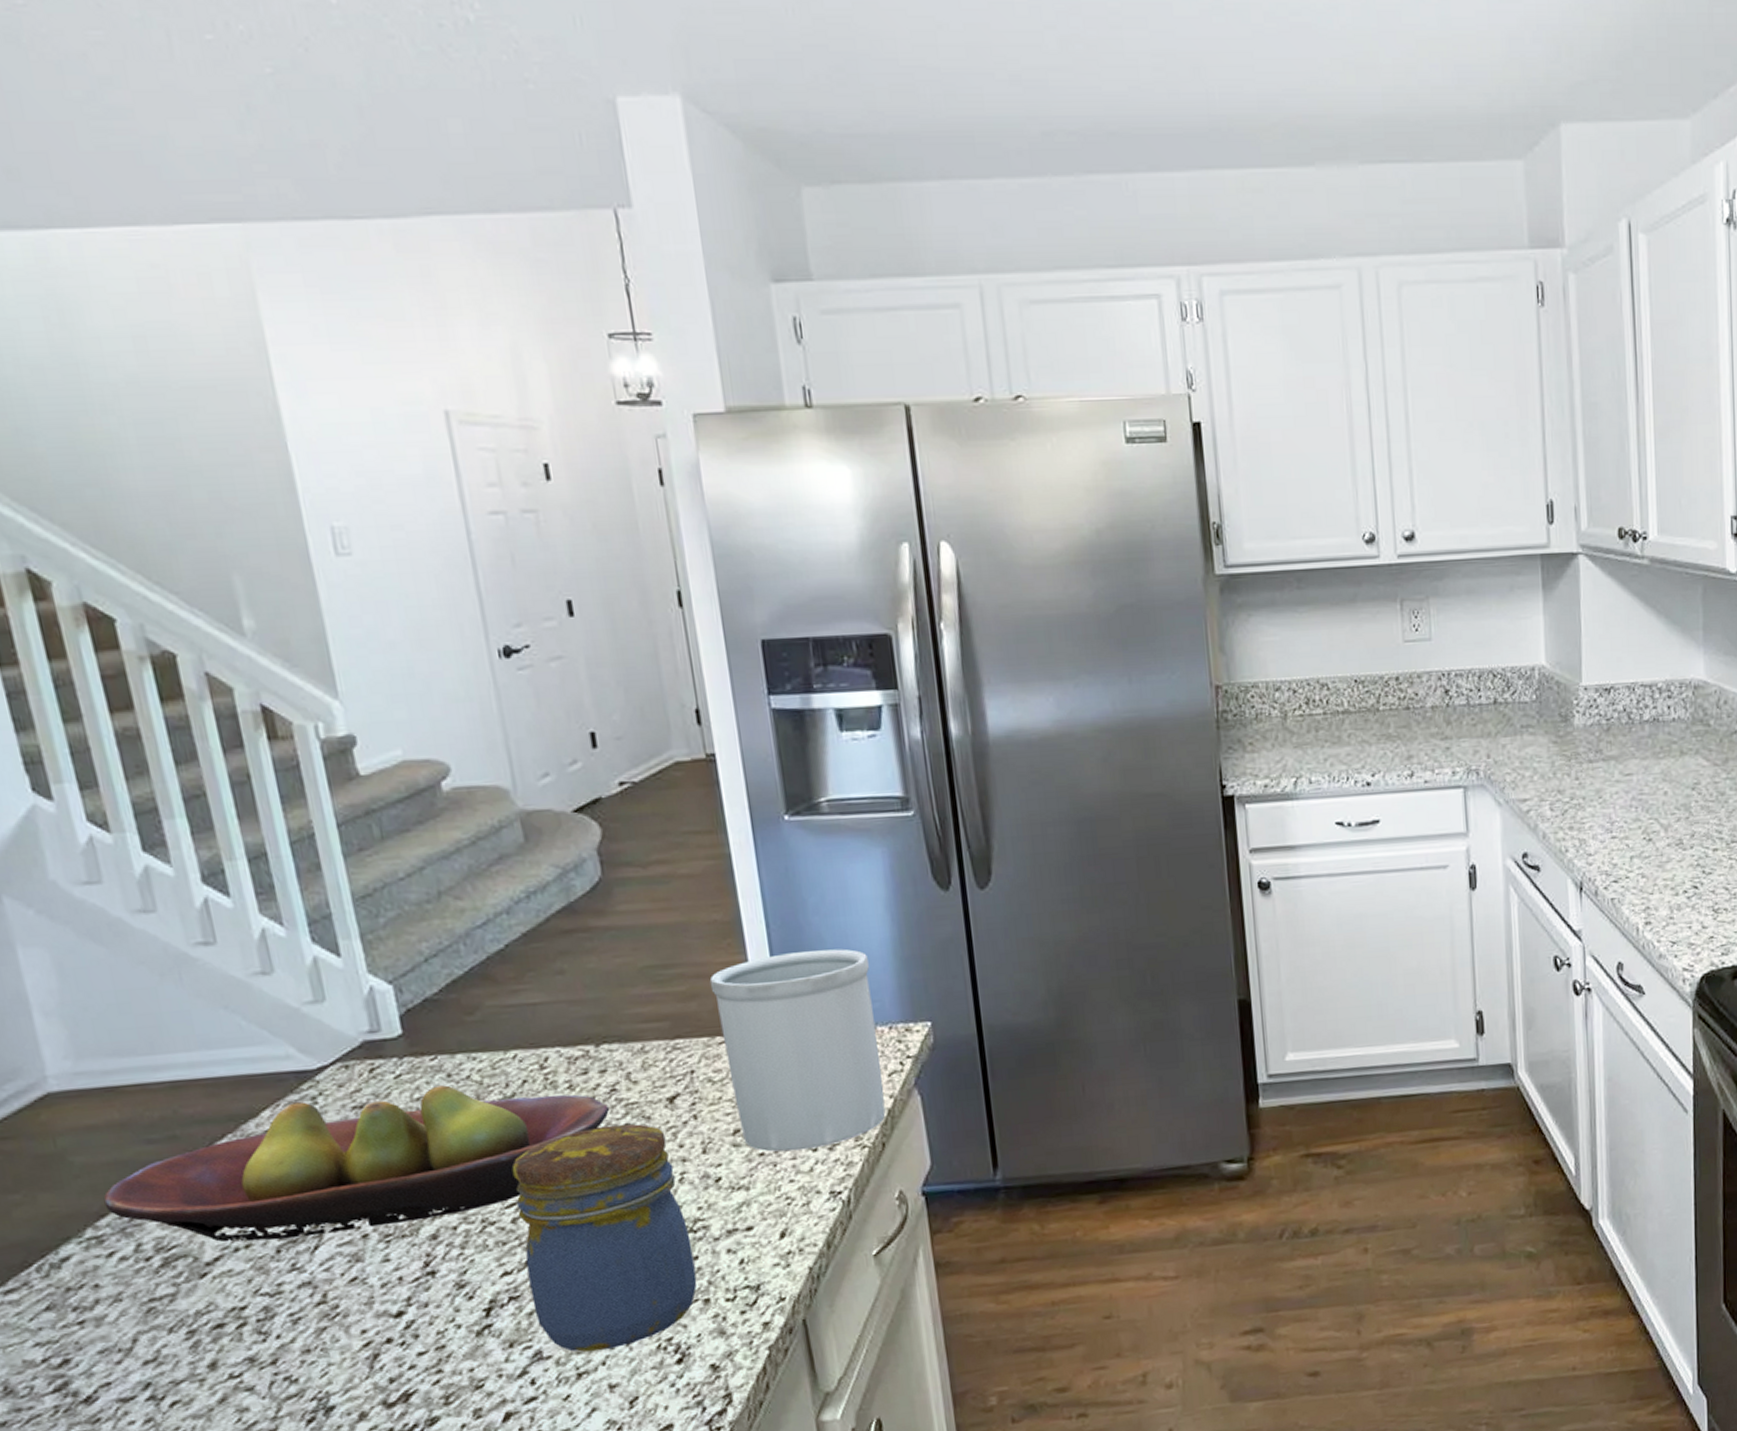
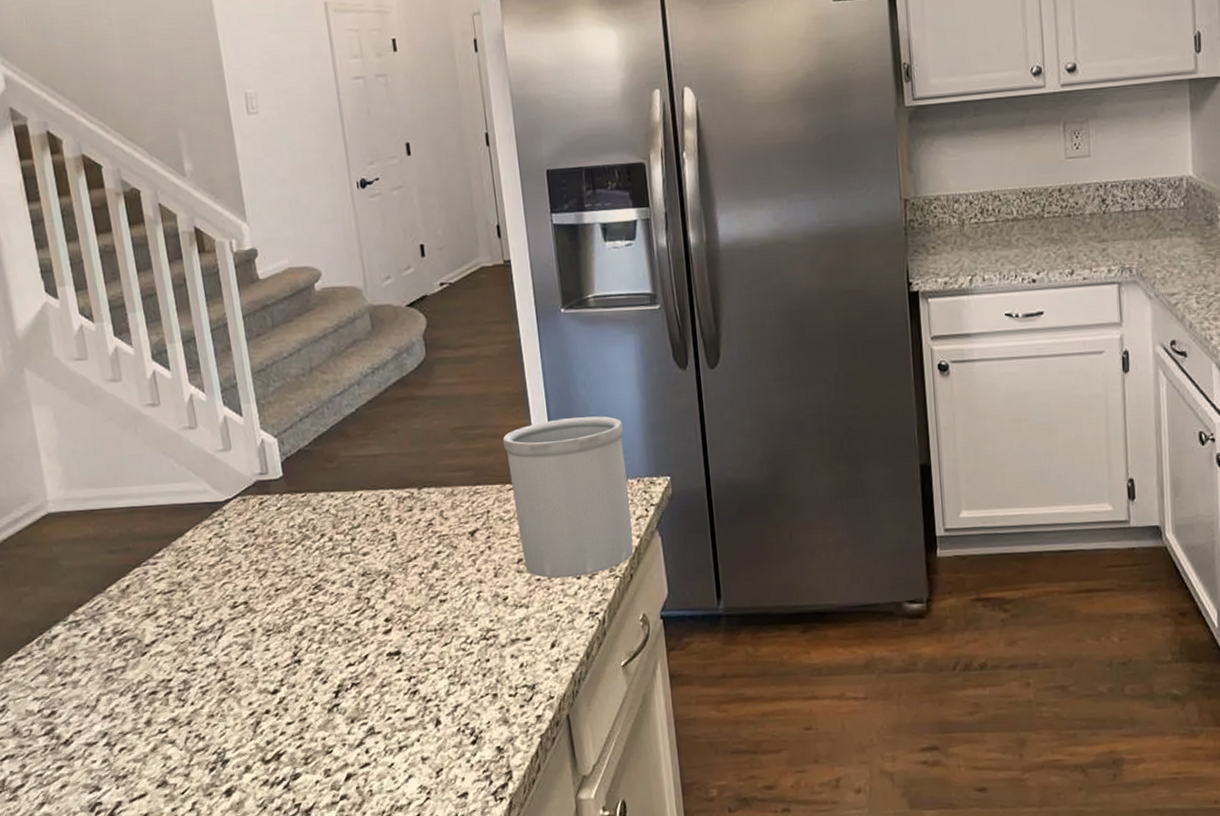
fruit bowl: present [103,1085,609,1242] -> none [81,516,427,630]
jar: present [512,1124,697,1352] -> none [356,551,488,730]

